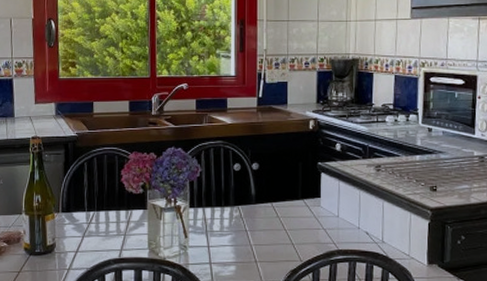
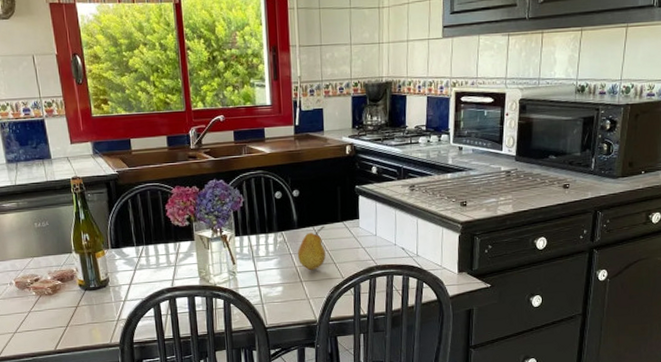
fruit: none [253,202,284,251] -> present [297,226,326,271]

